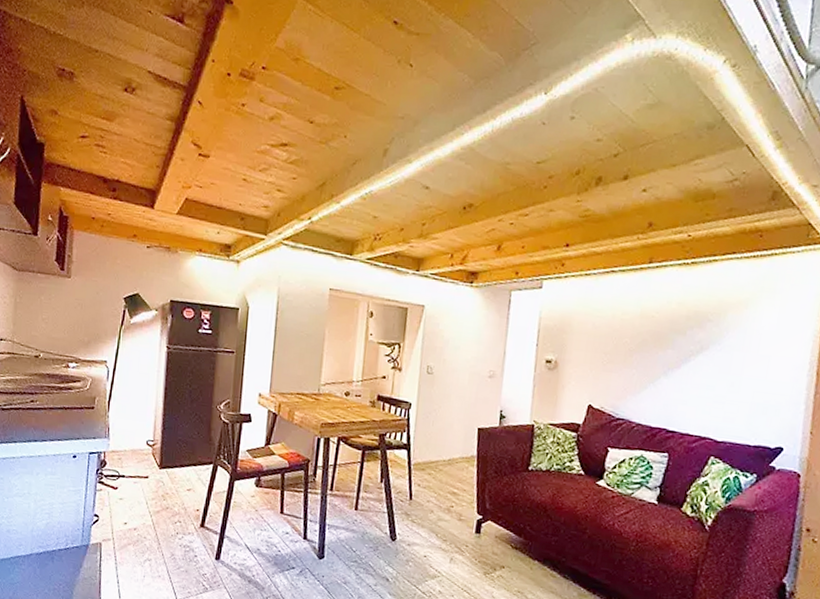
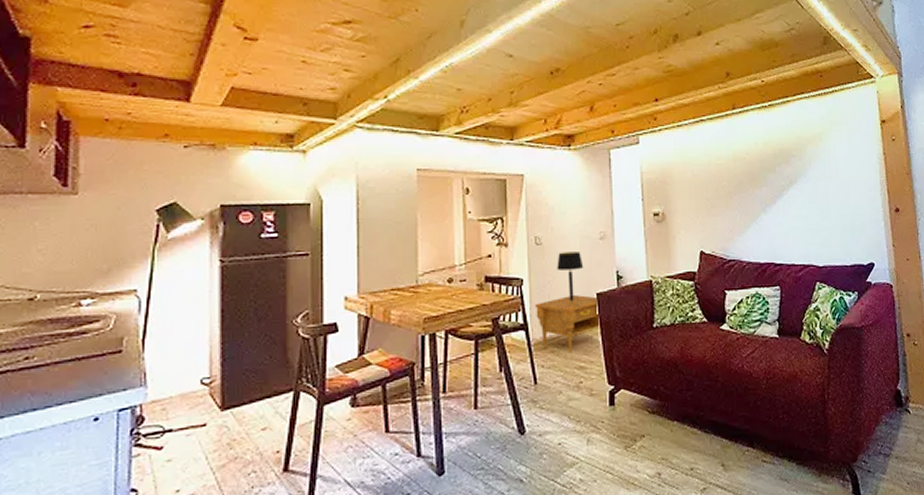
nightstand: none [418,425,477,479] -> present [534,295,598,354]
table lamp: none [444,384,470,432] -> present [557,252,584,302]

